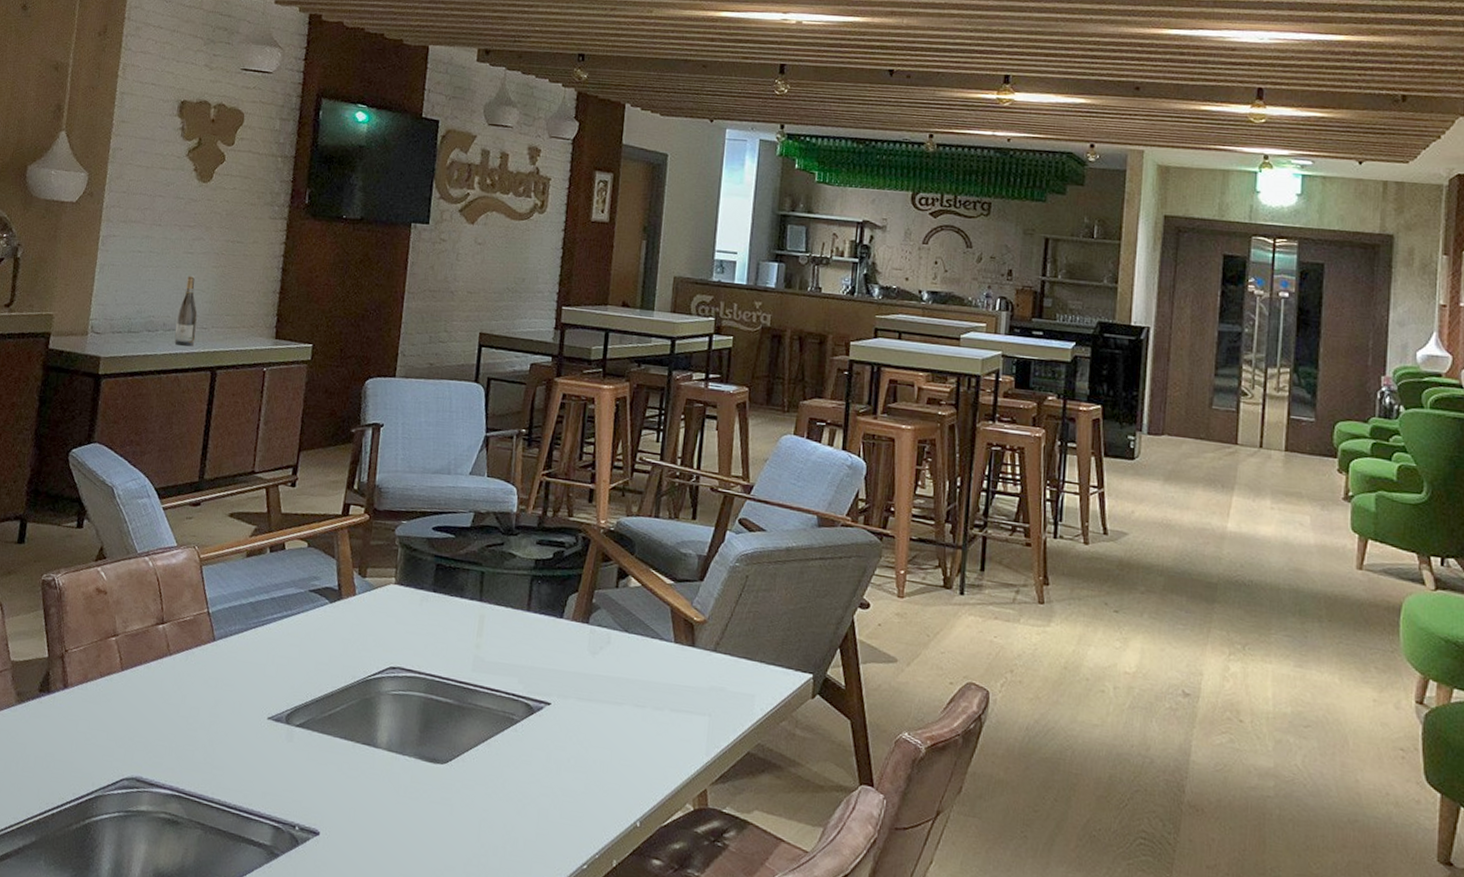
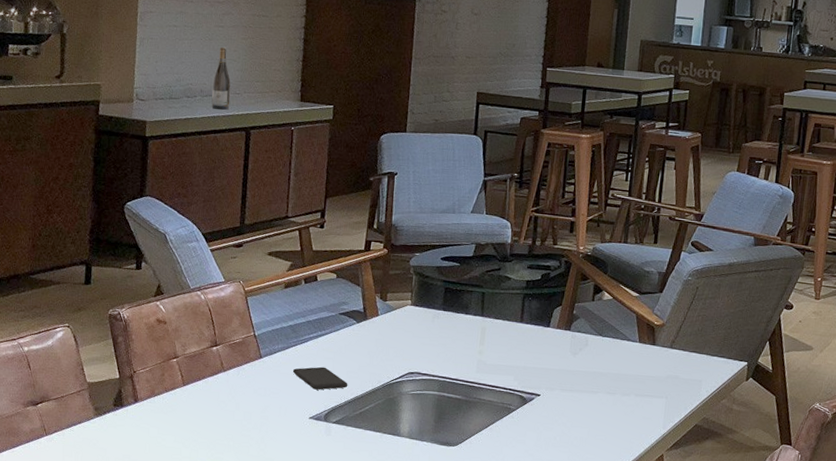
mobile phone: none [250,654,316,684] -> present [292,366,348,390]

